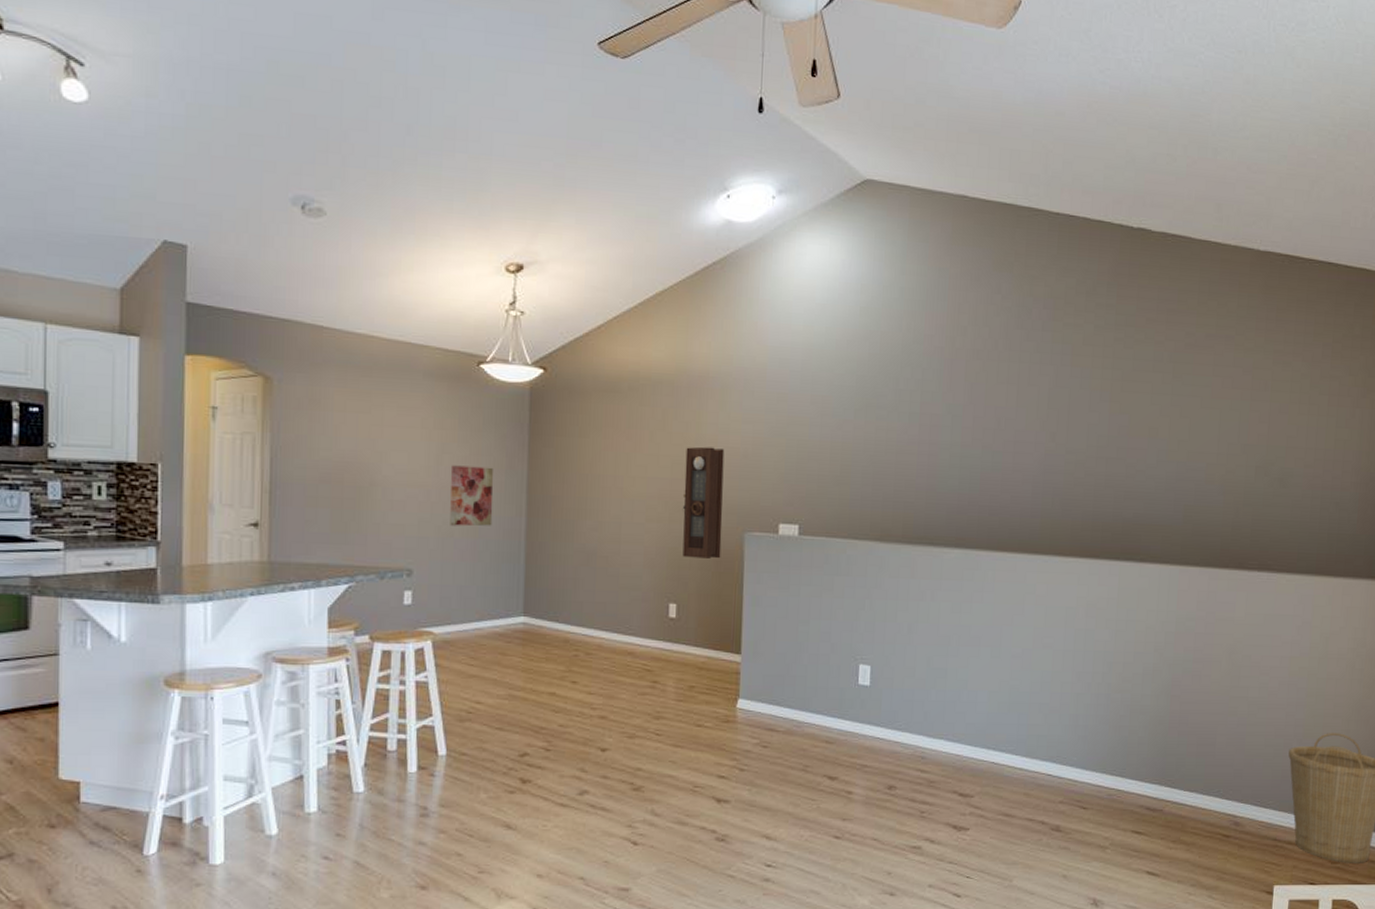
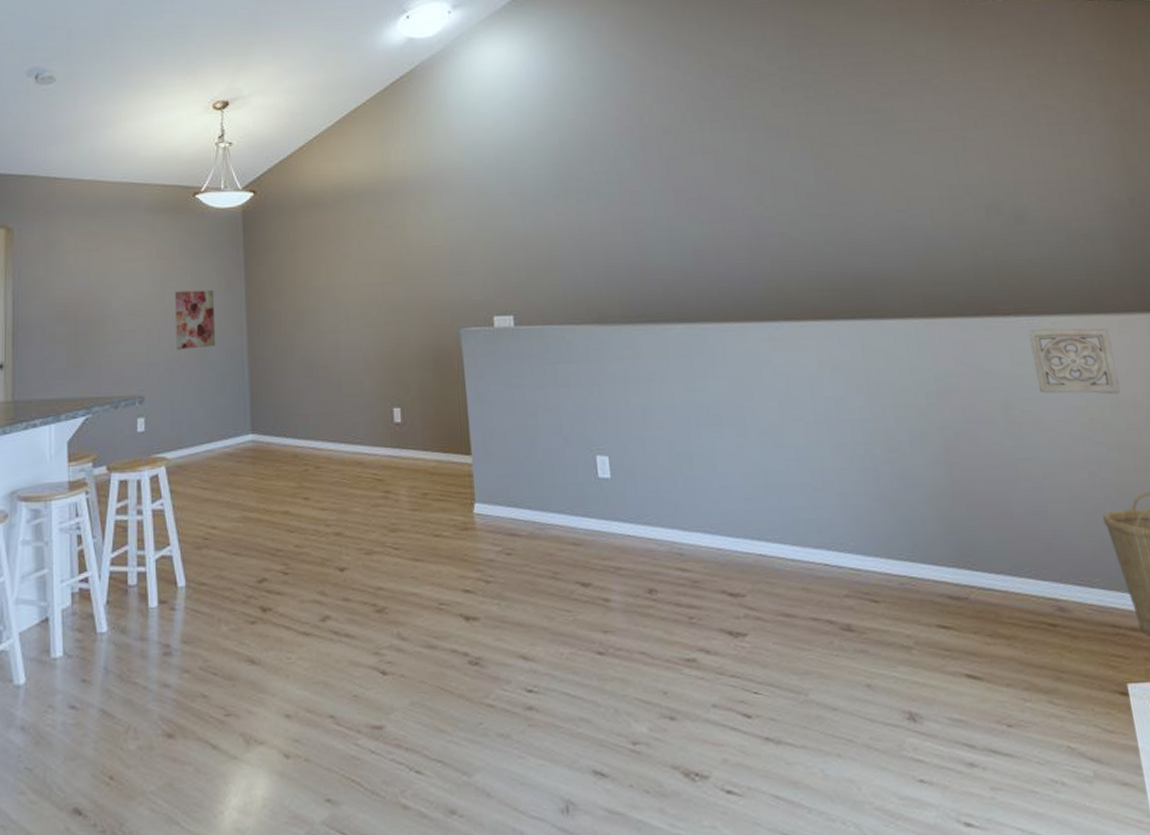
pendulum clock: present [682,446,725,559] -> none [393,247,439,360]
wall ornament: none [1263,585,1334,648] -> present [1028,327,1120,395]

